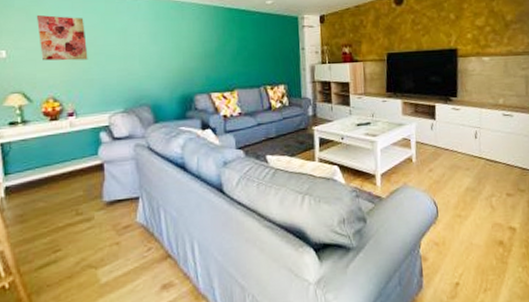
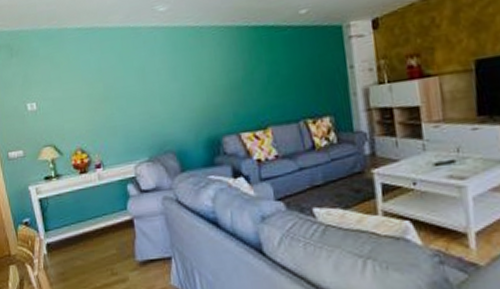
wall art: present [36,14,88,61] -> none [59,59,110,110]

